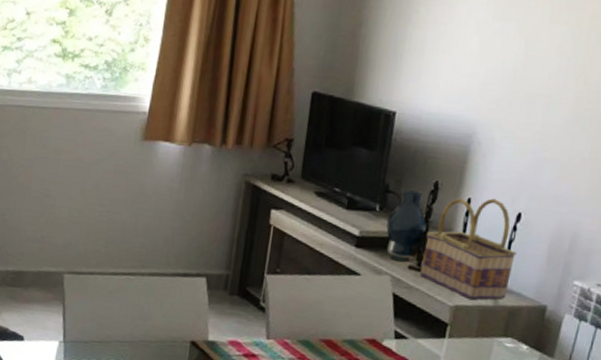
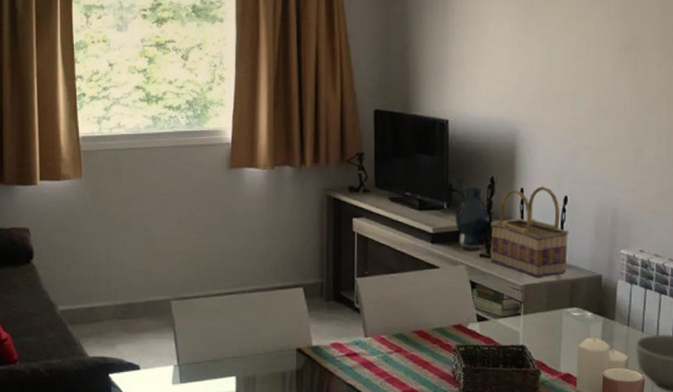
books: none [390,298,452,337] -> present [470,284,523,316]

